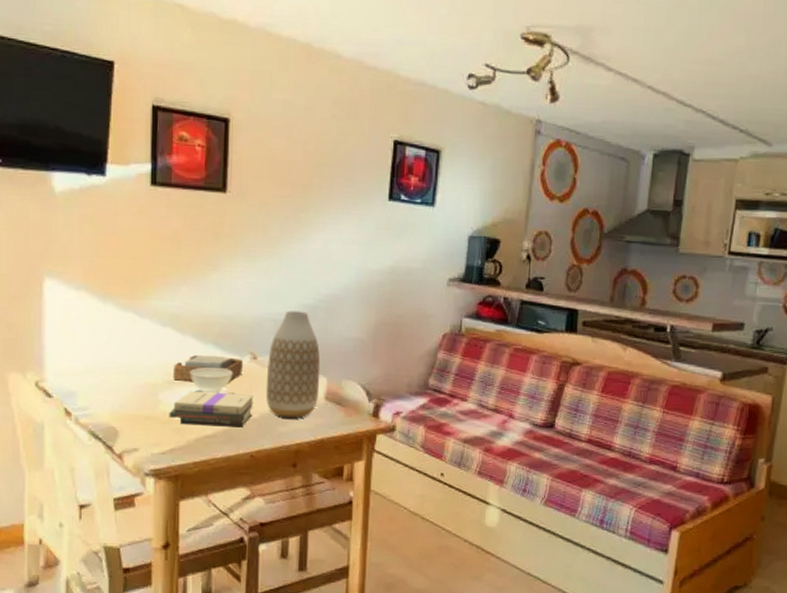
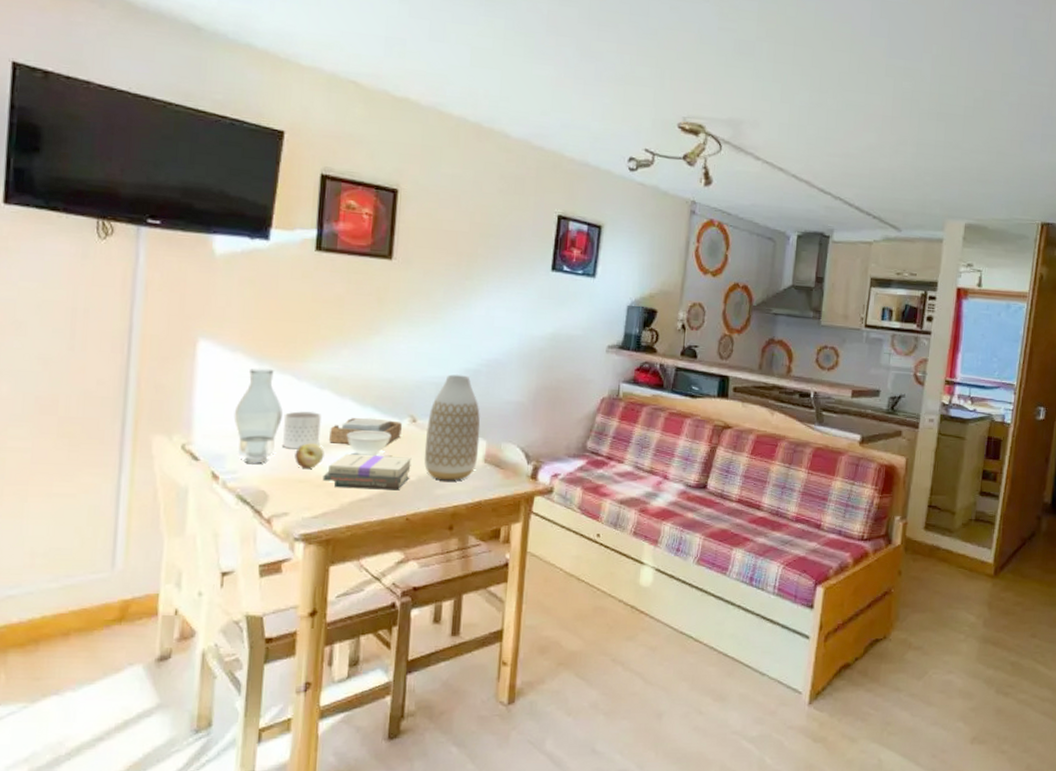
vase: none [82,306,127,400] -> present [234,368,283,464]
mug: none [128,349,165,387] -> present [281,411,321,449]
fruit: none [141,380,169,405] -> present [295,443,324,468]

